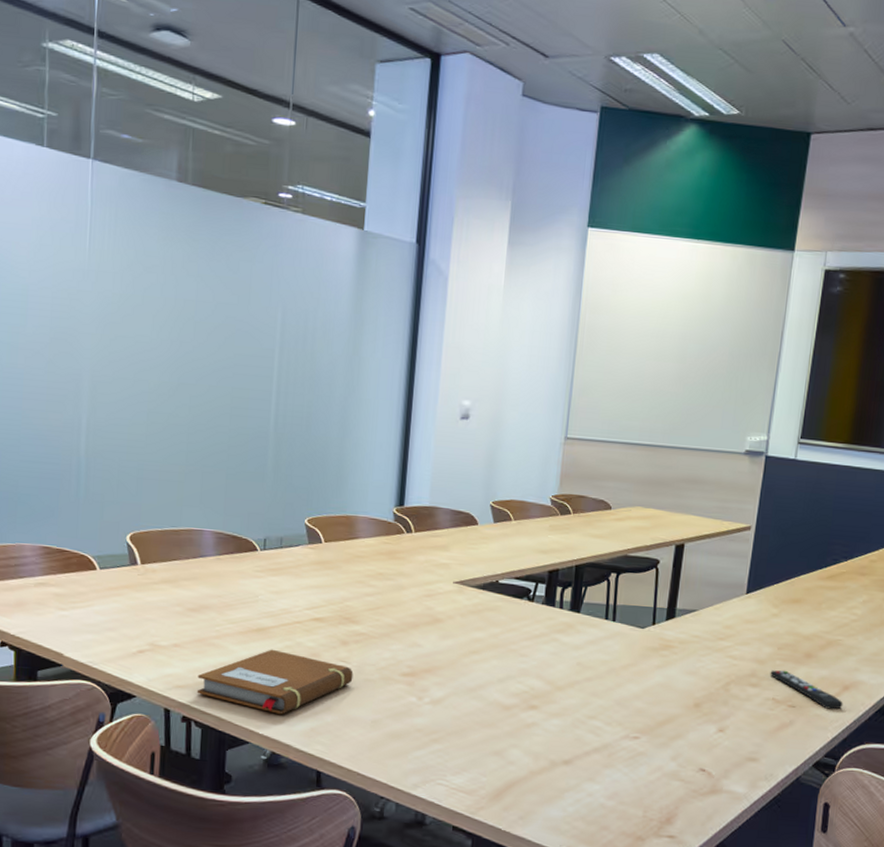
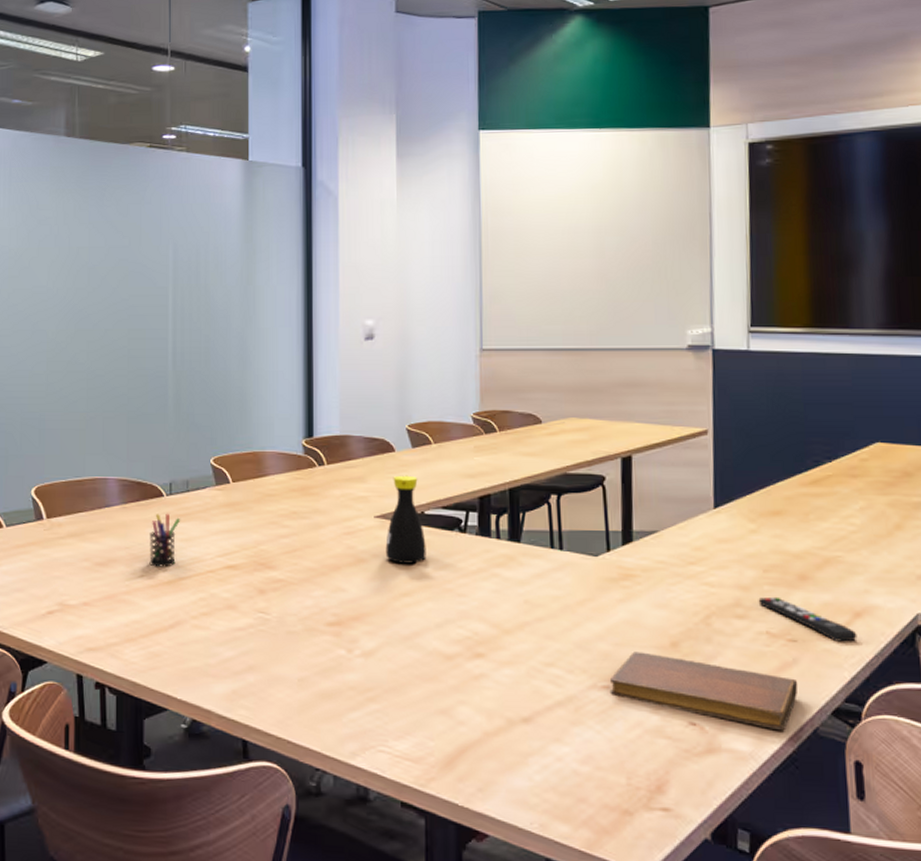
notebook: present [196,649,353,714] -> none [109,602,274,676]
pen holder: none [240,566,273,616] -> present [149,513,181,567]
bottle: none [460,546,498,626] -> present [385,475,426,564]
notebook: none [639,709,791,778] -> present [610,651,798,731]

